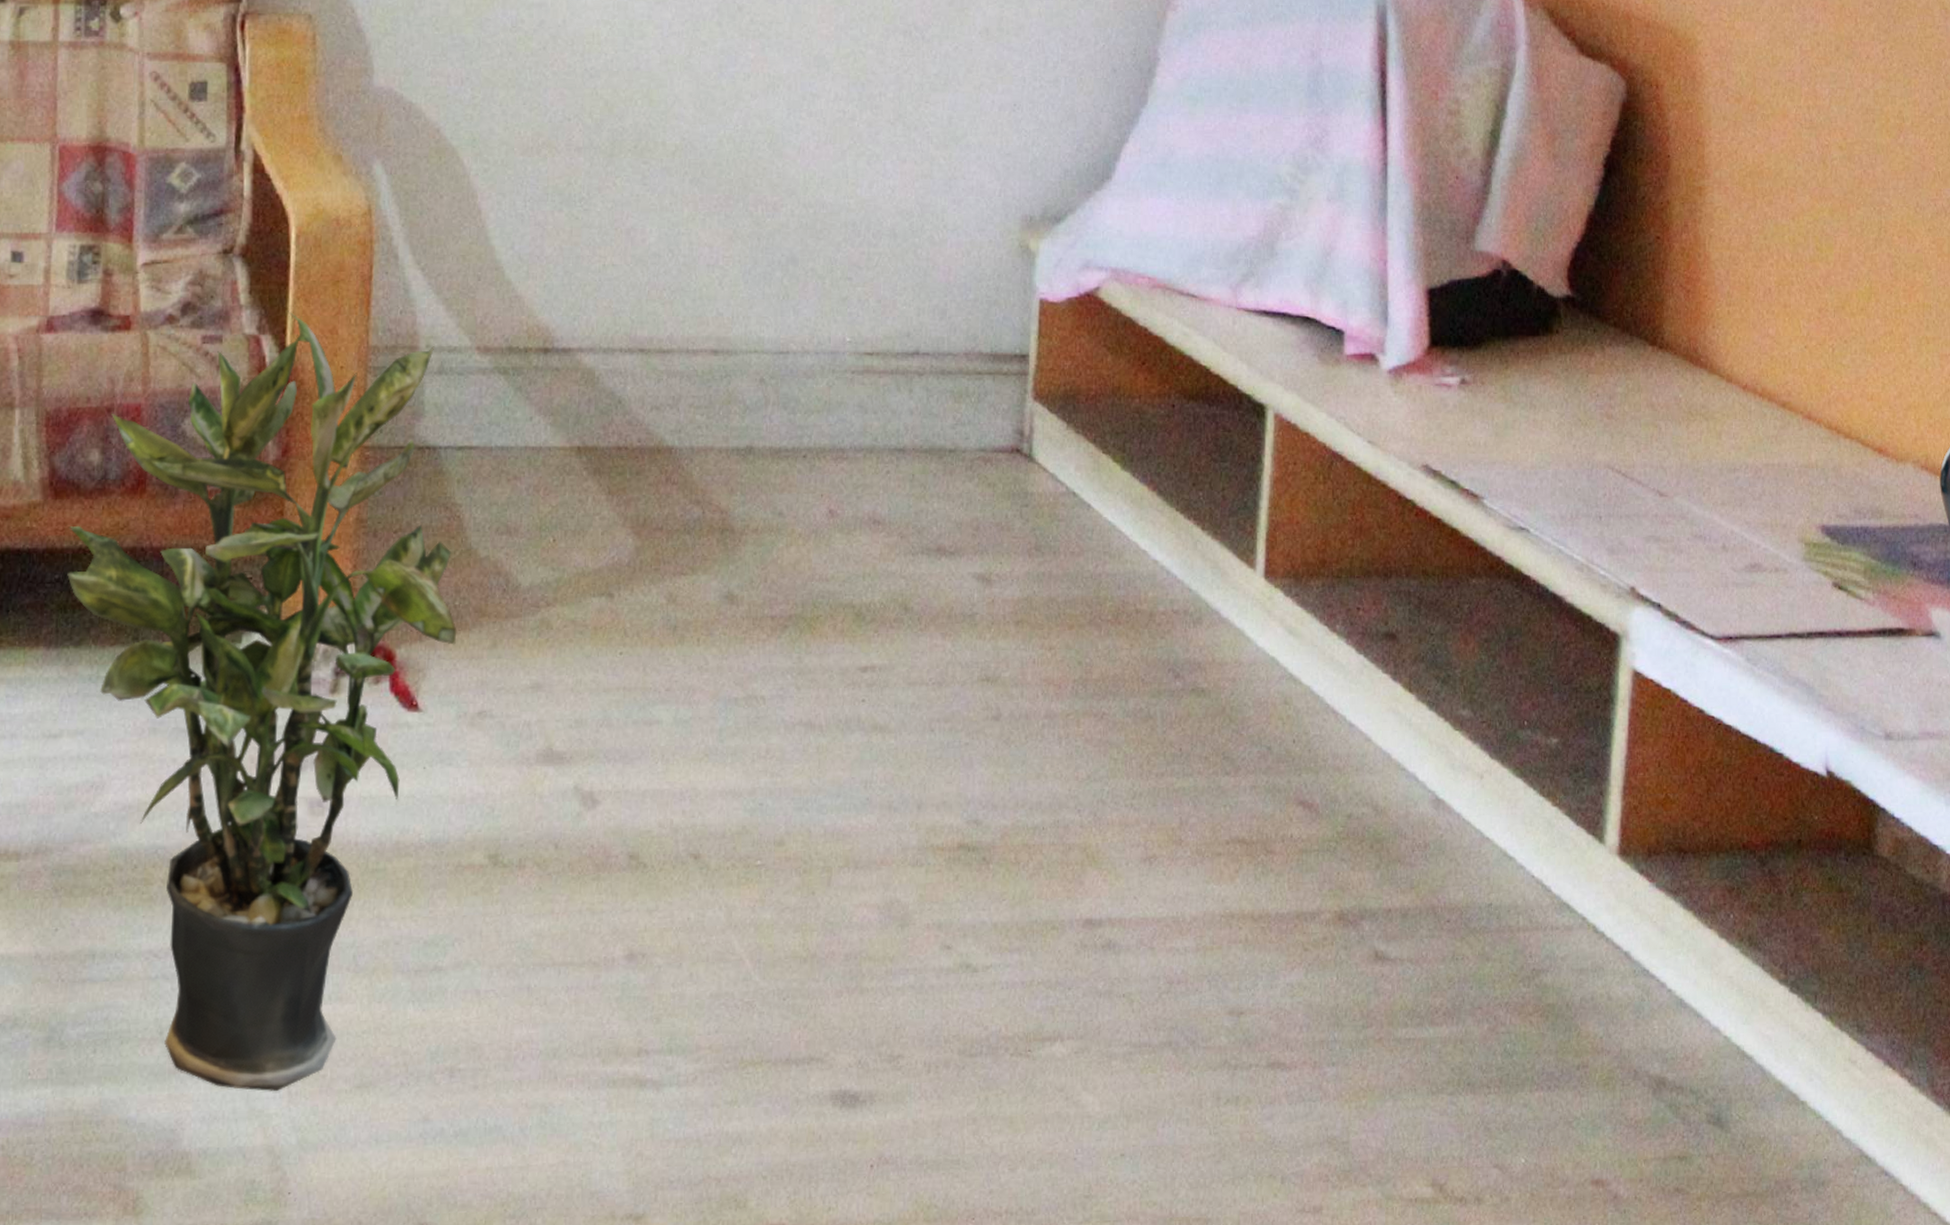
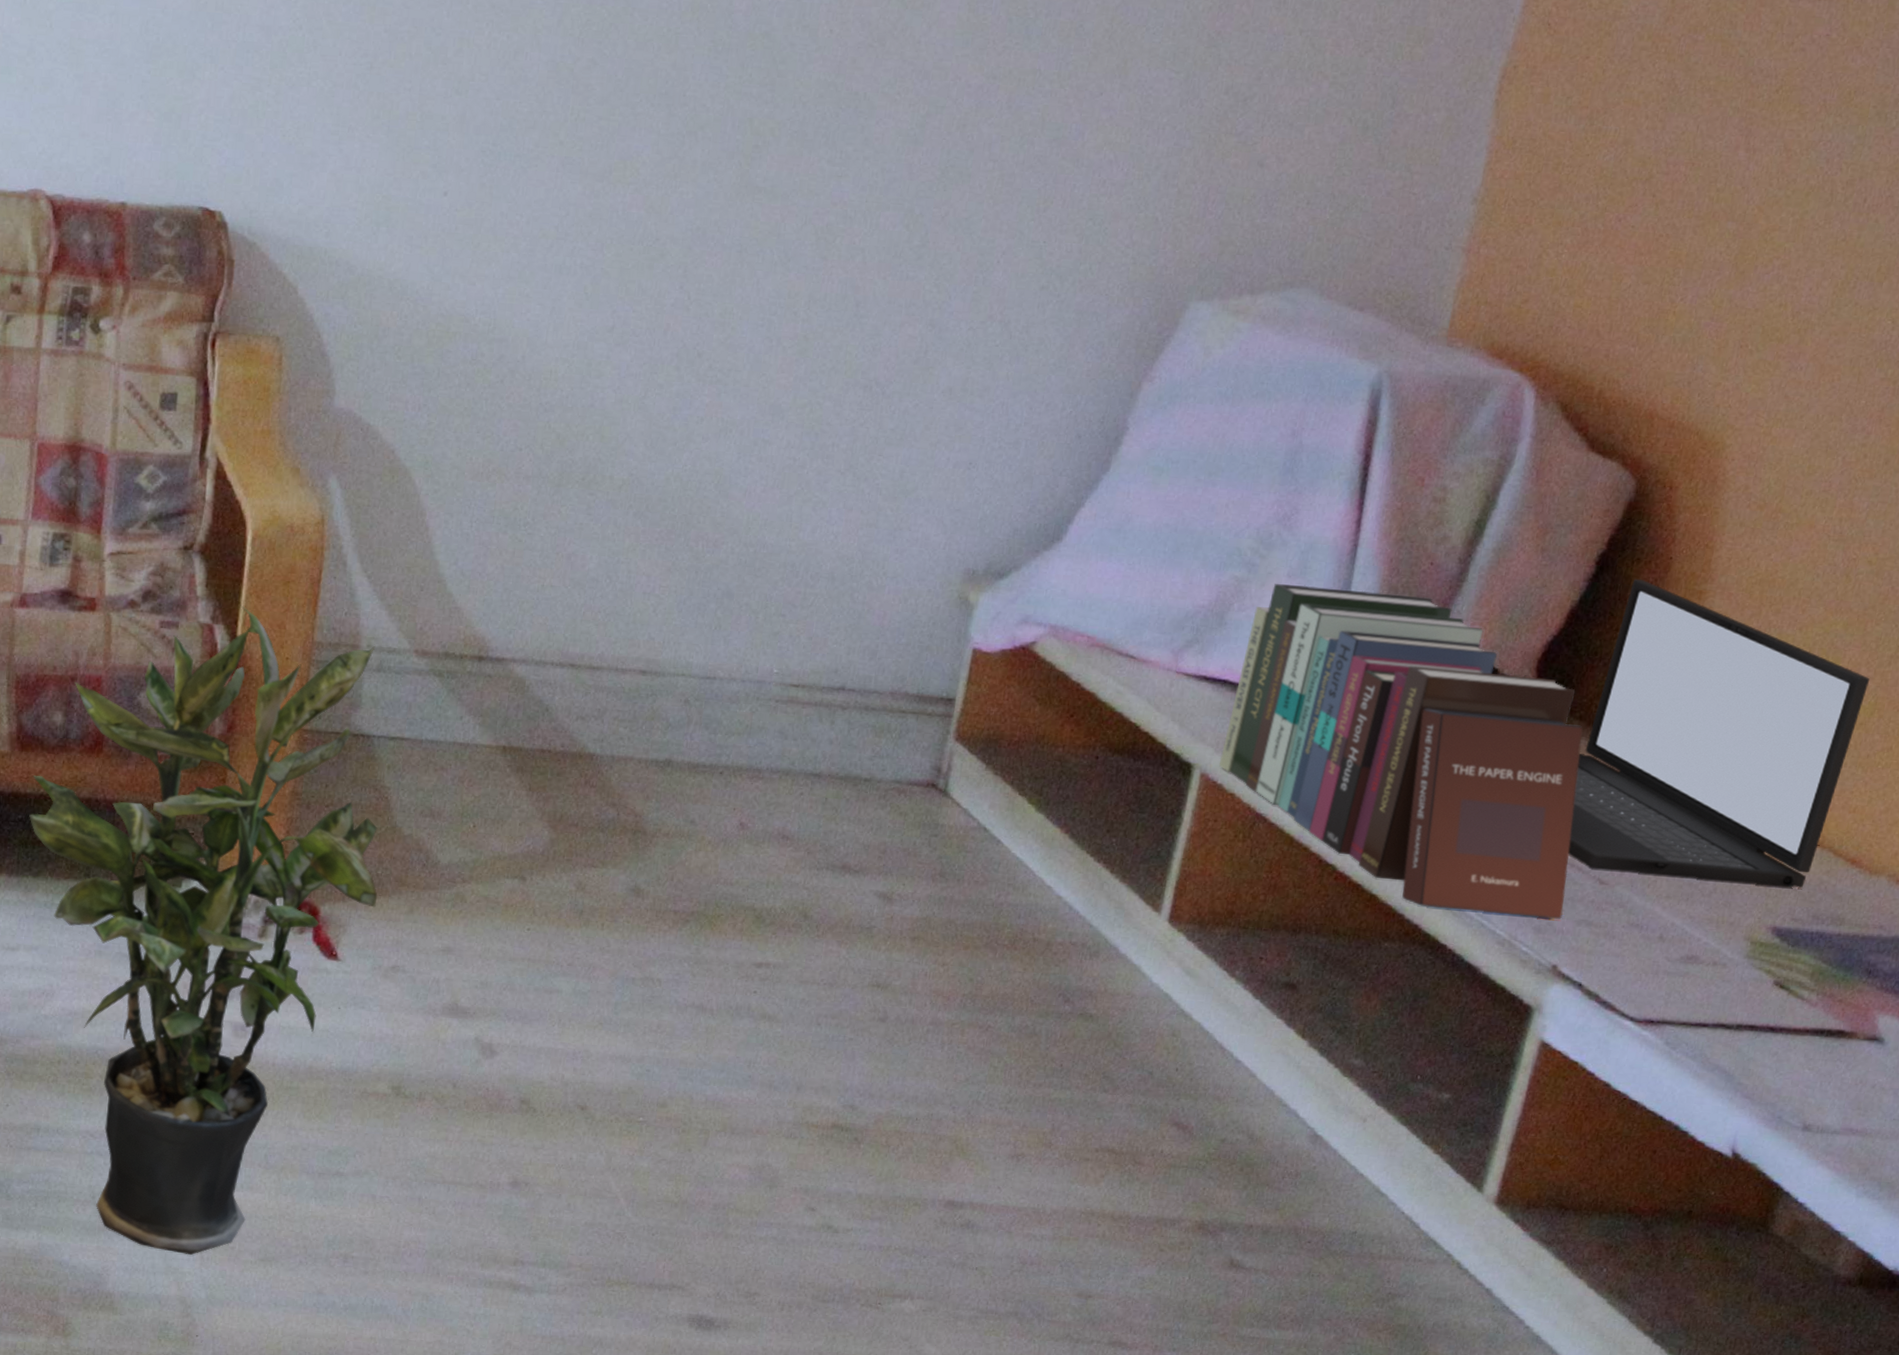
books: none [1291,208,1631,538] -> present [1219,583,1584,919]
laptop: none [1619,179,1862,483] -> present [1568,578,1870,888]

